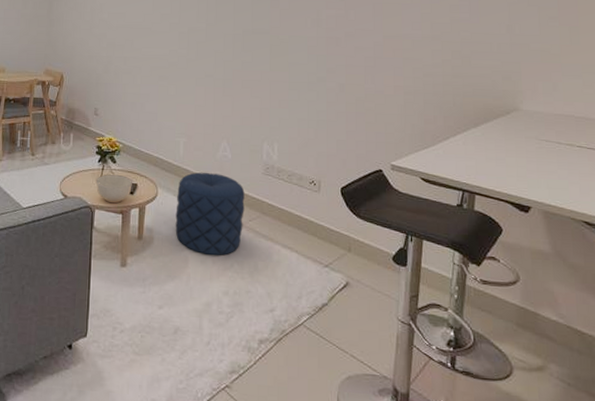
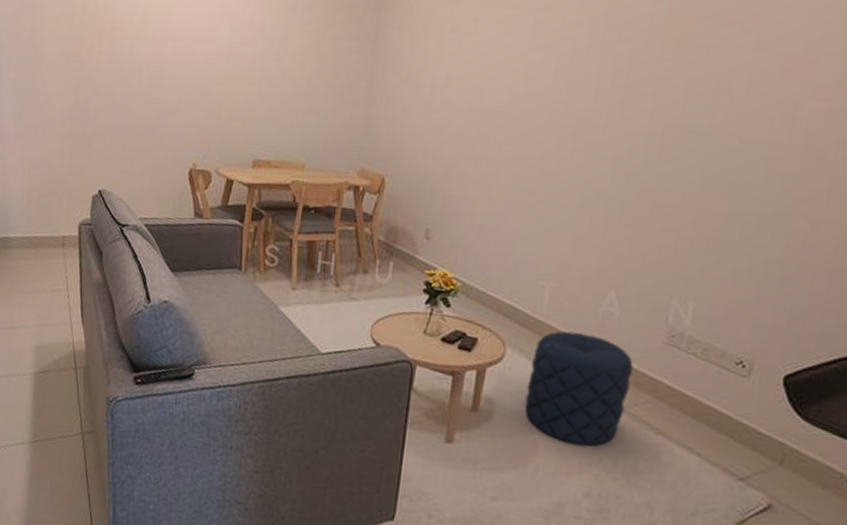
bowl: present [95,174,132,204] -> none [419,321,471,361]

